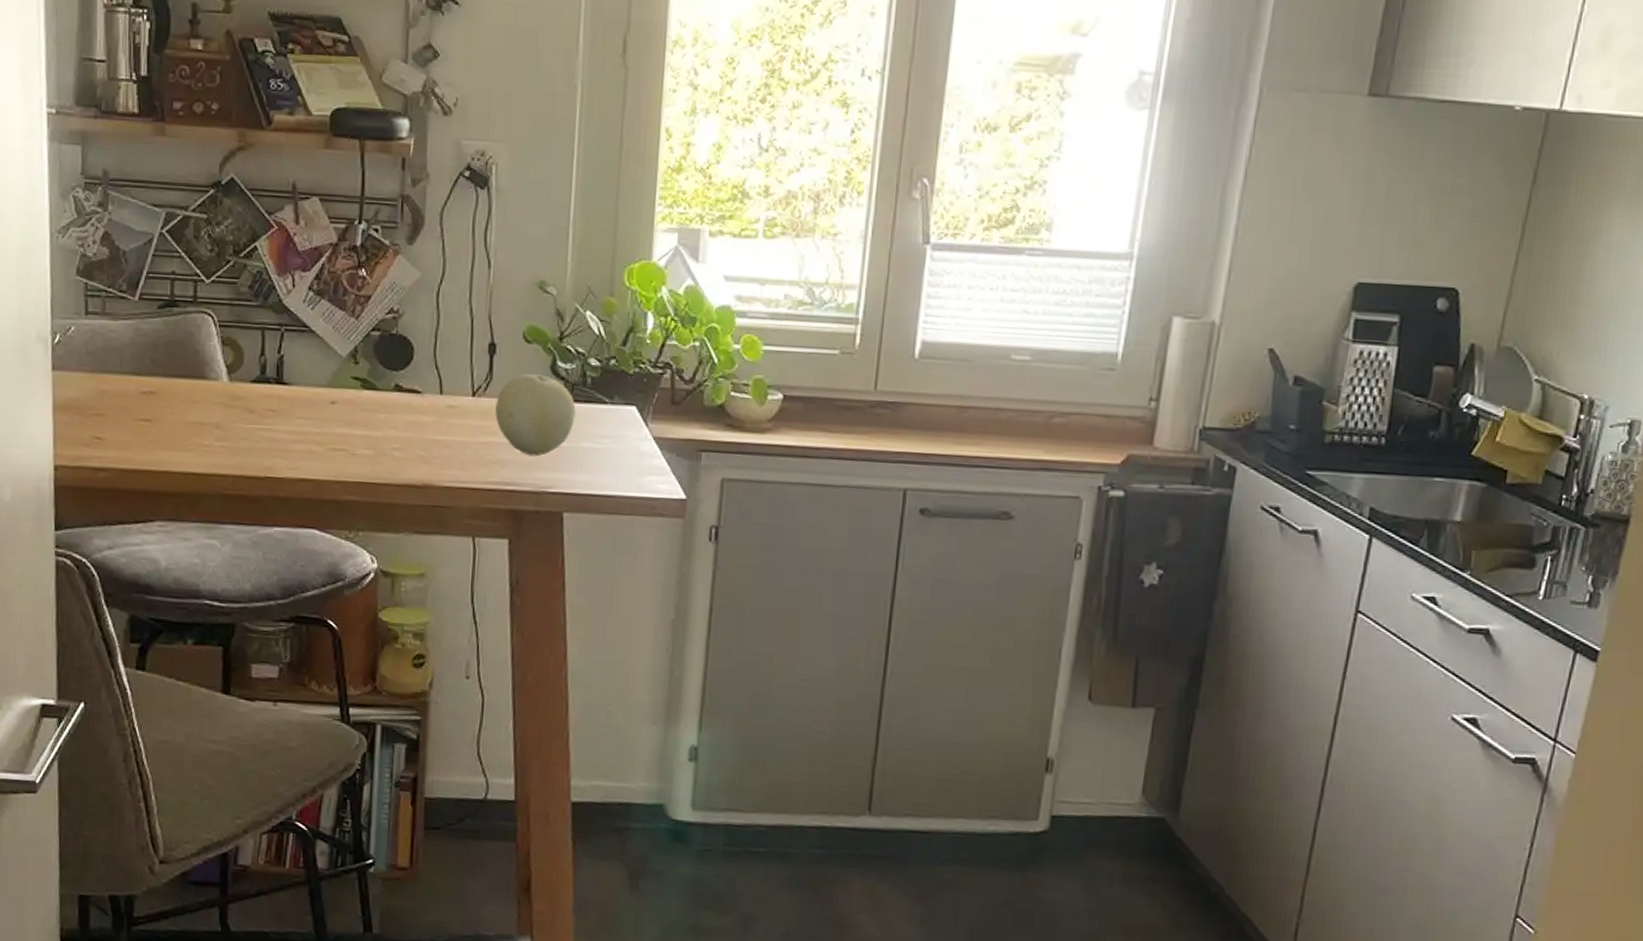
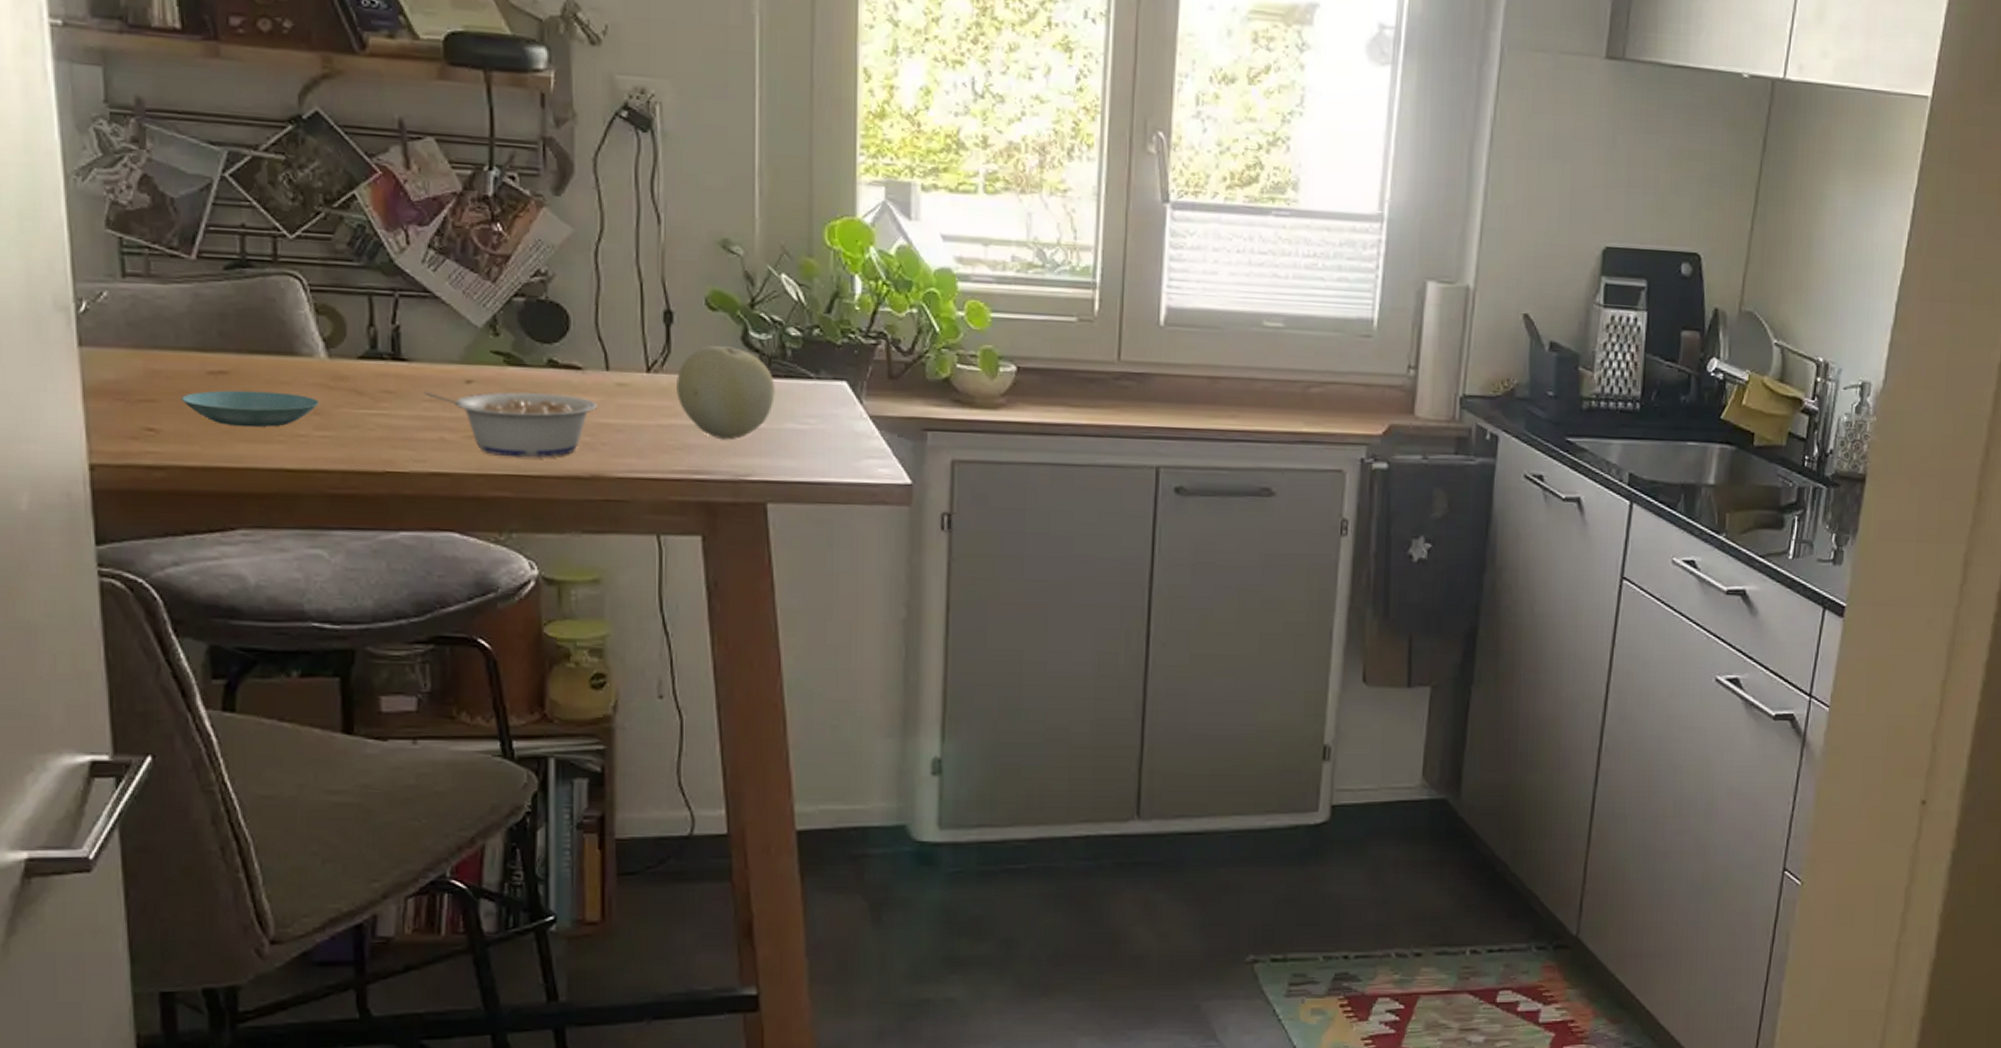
saucer: none [121,407,221,438] -> present [181,390,319,428]
legume: none [299,410,432,468] -> present [424,391,598,458]

